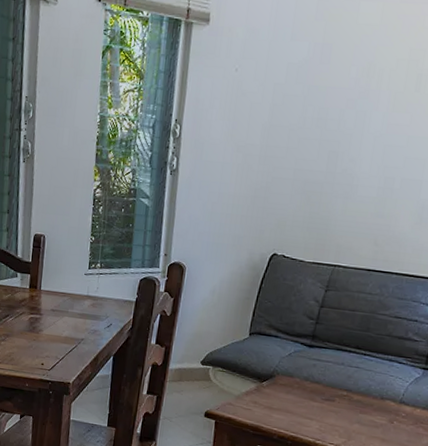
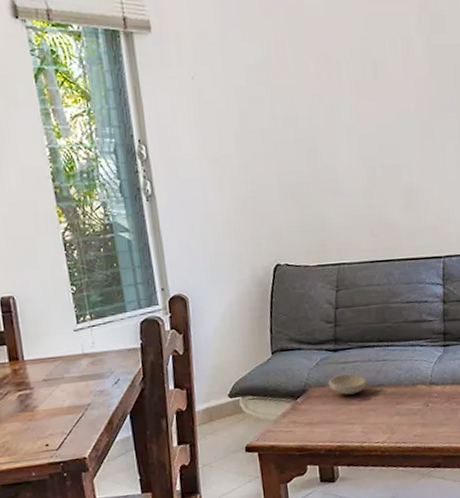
bowl: none [296,370,336,392] -> present [328,373,368,395]

